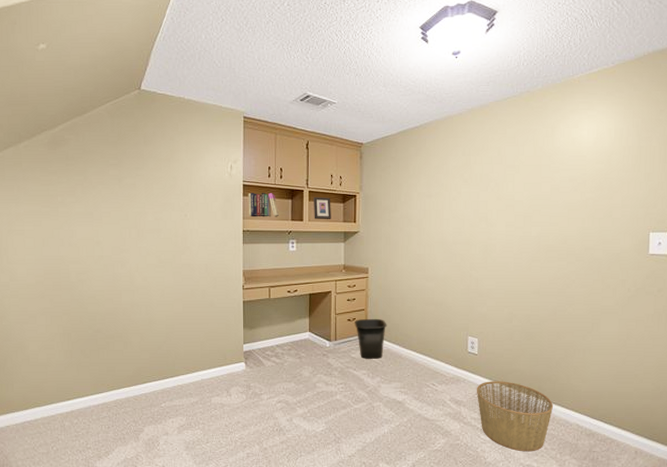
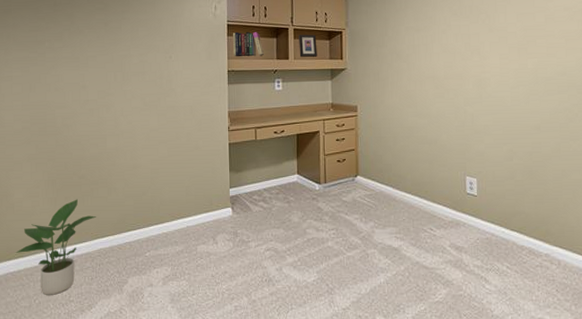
potted plant: none [32,352,112,442] -> present [16,199,96,295]
waste bin: present [355,318,387,359] -> none [345,158,379,202]
basket: present [476,381,554,452] -> none [477,224,564,303]

